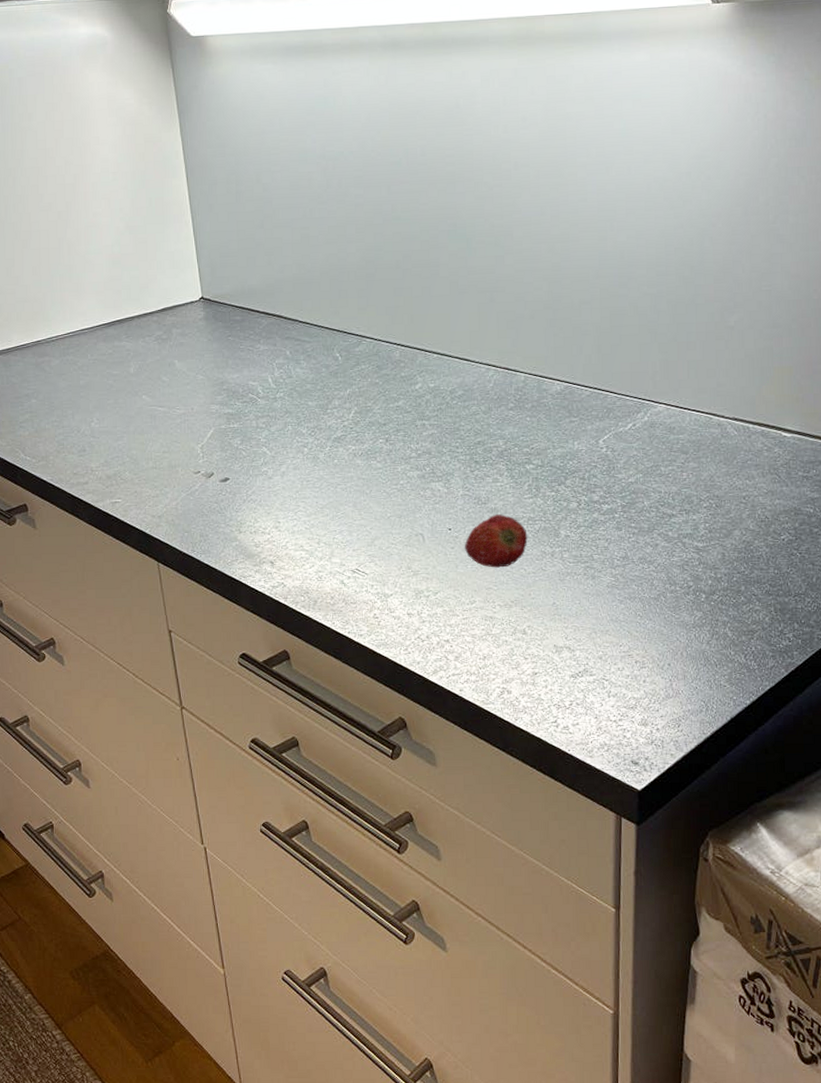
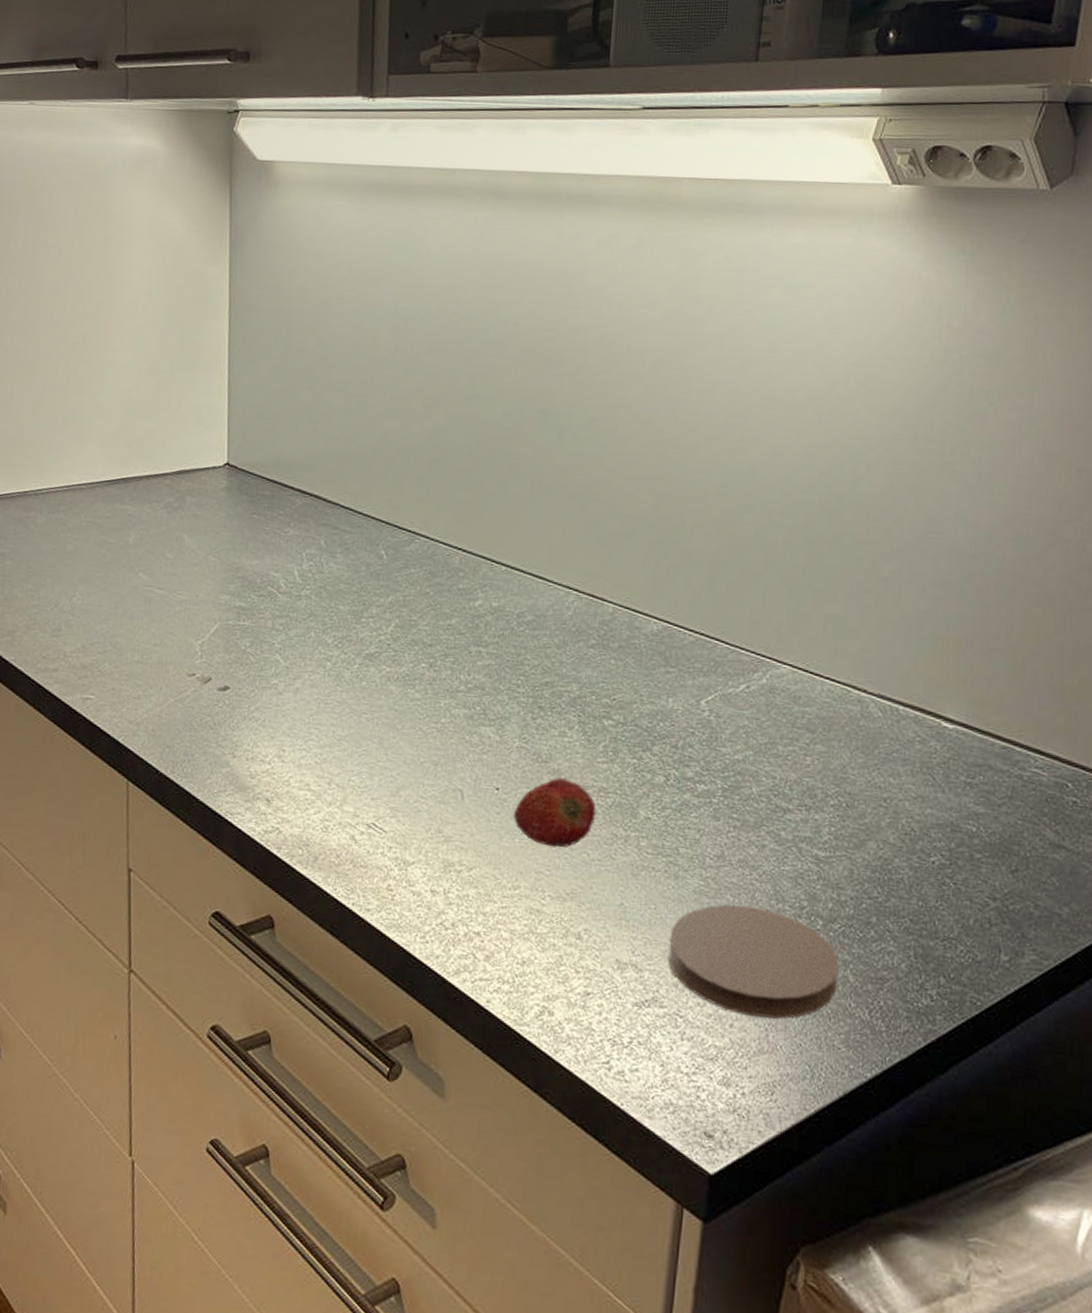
coaster: none [592,591,720,672] -> present [668,904,839,1019]

